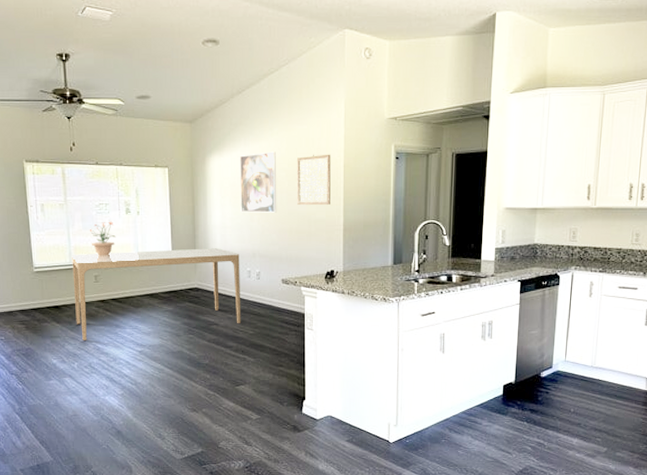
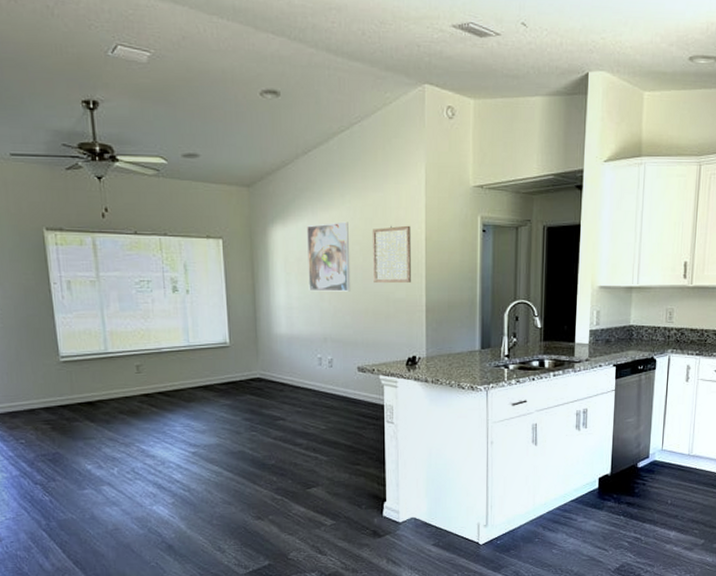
dining table: present [72,248,242,340] -> none [107,332,312,442]
potted plant: present [89,221,116,256] -> none [128,301,161,342]

